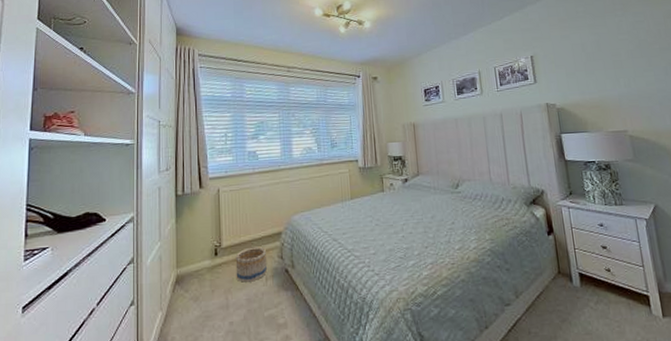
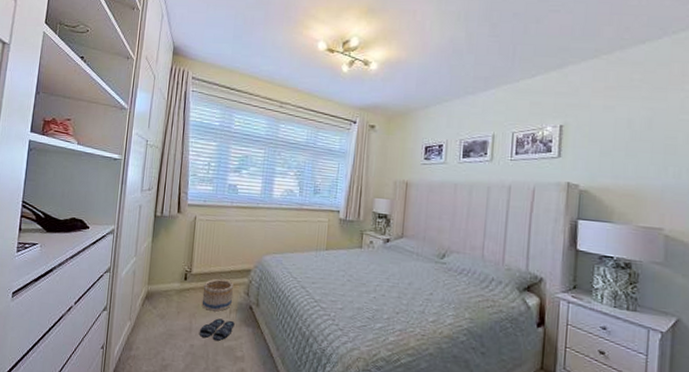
slippers: none [238,287,273,313] -> present [200,318,235,341]

